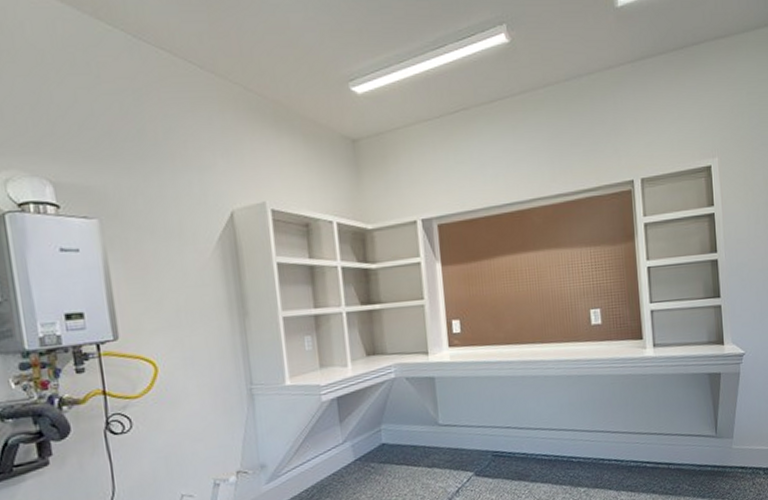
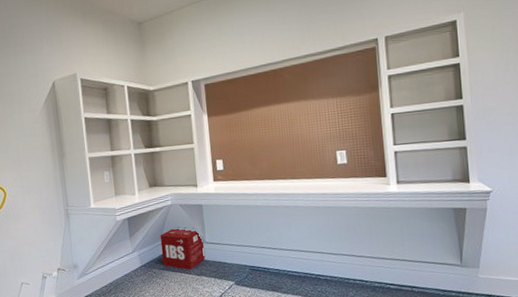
product box: none [380,406,439,462] -> present [160,227,206,270]

